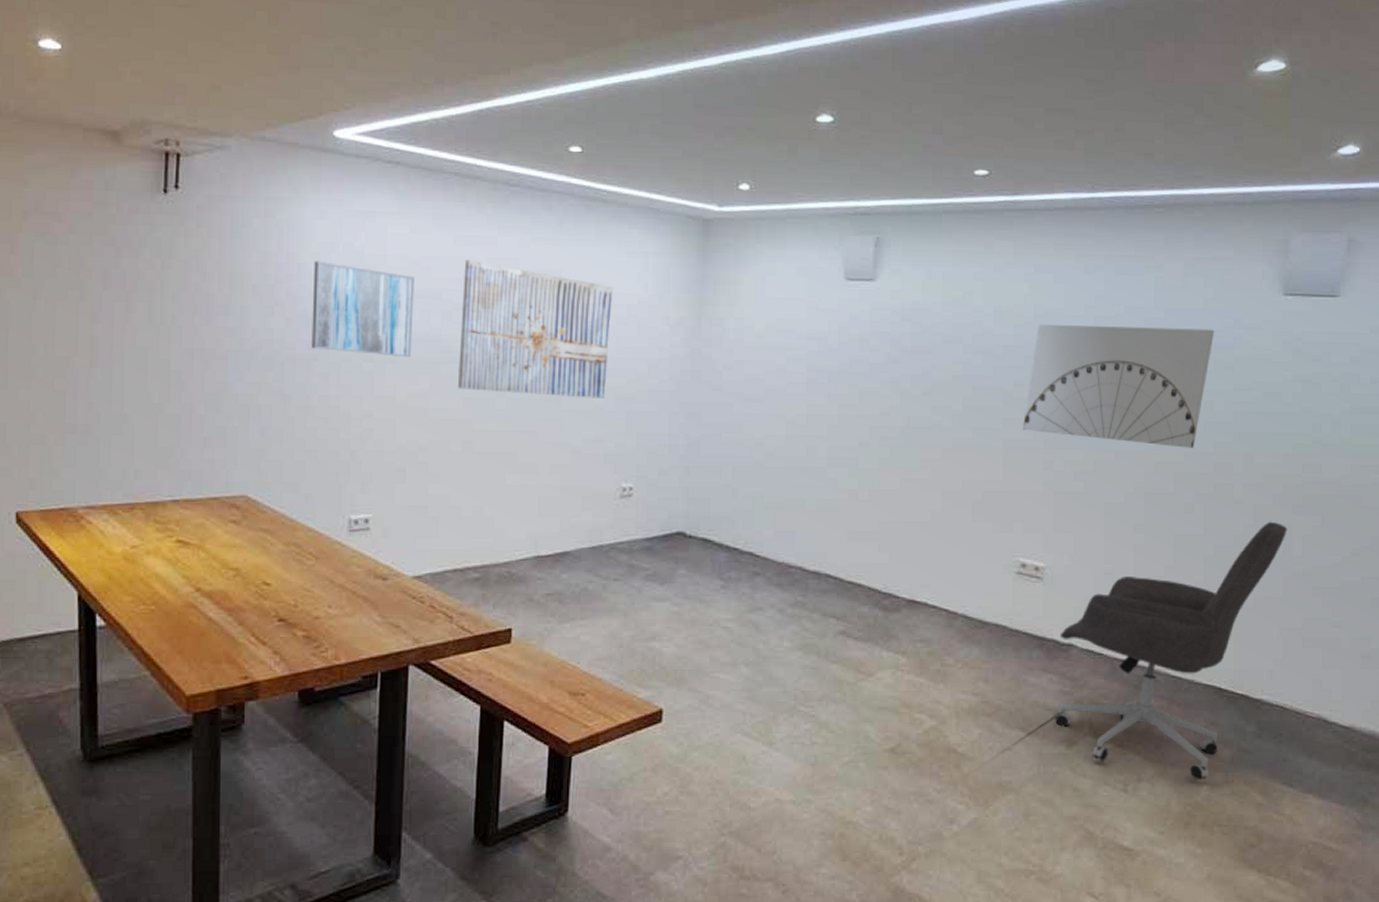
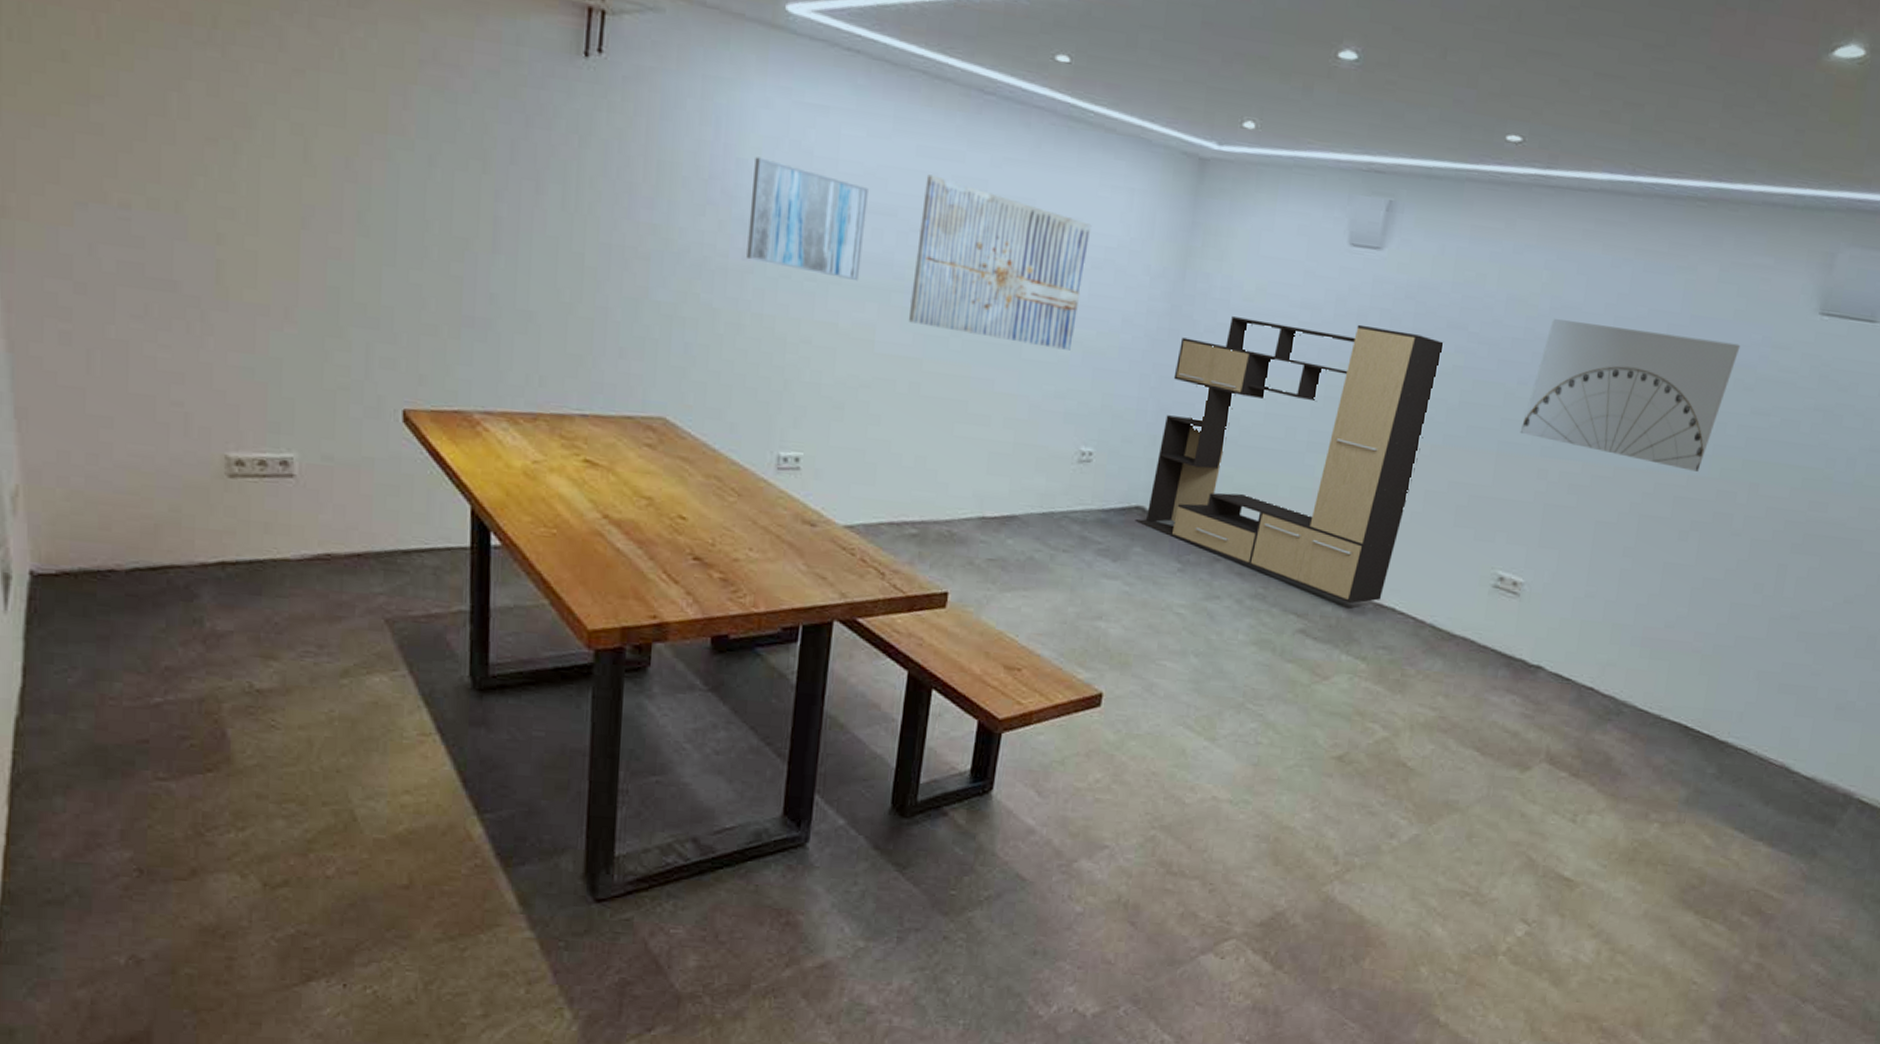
media console: none [677,348,942,603] -> present [1135,316,1444,604]
office chair: present [1054,521,1288,779] -> none [1511,558,1783,817]

